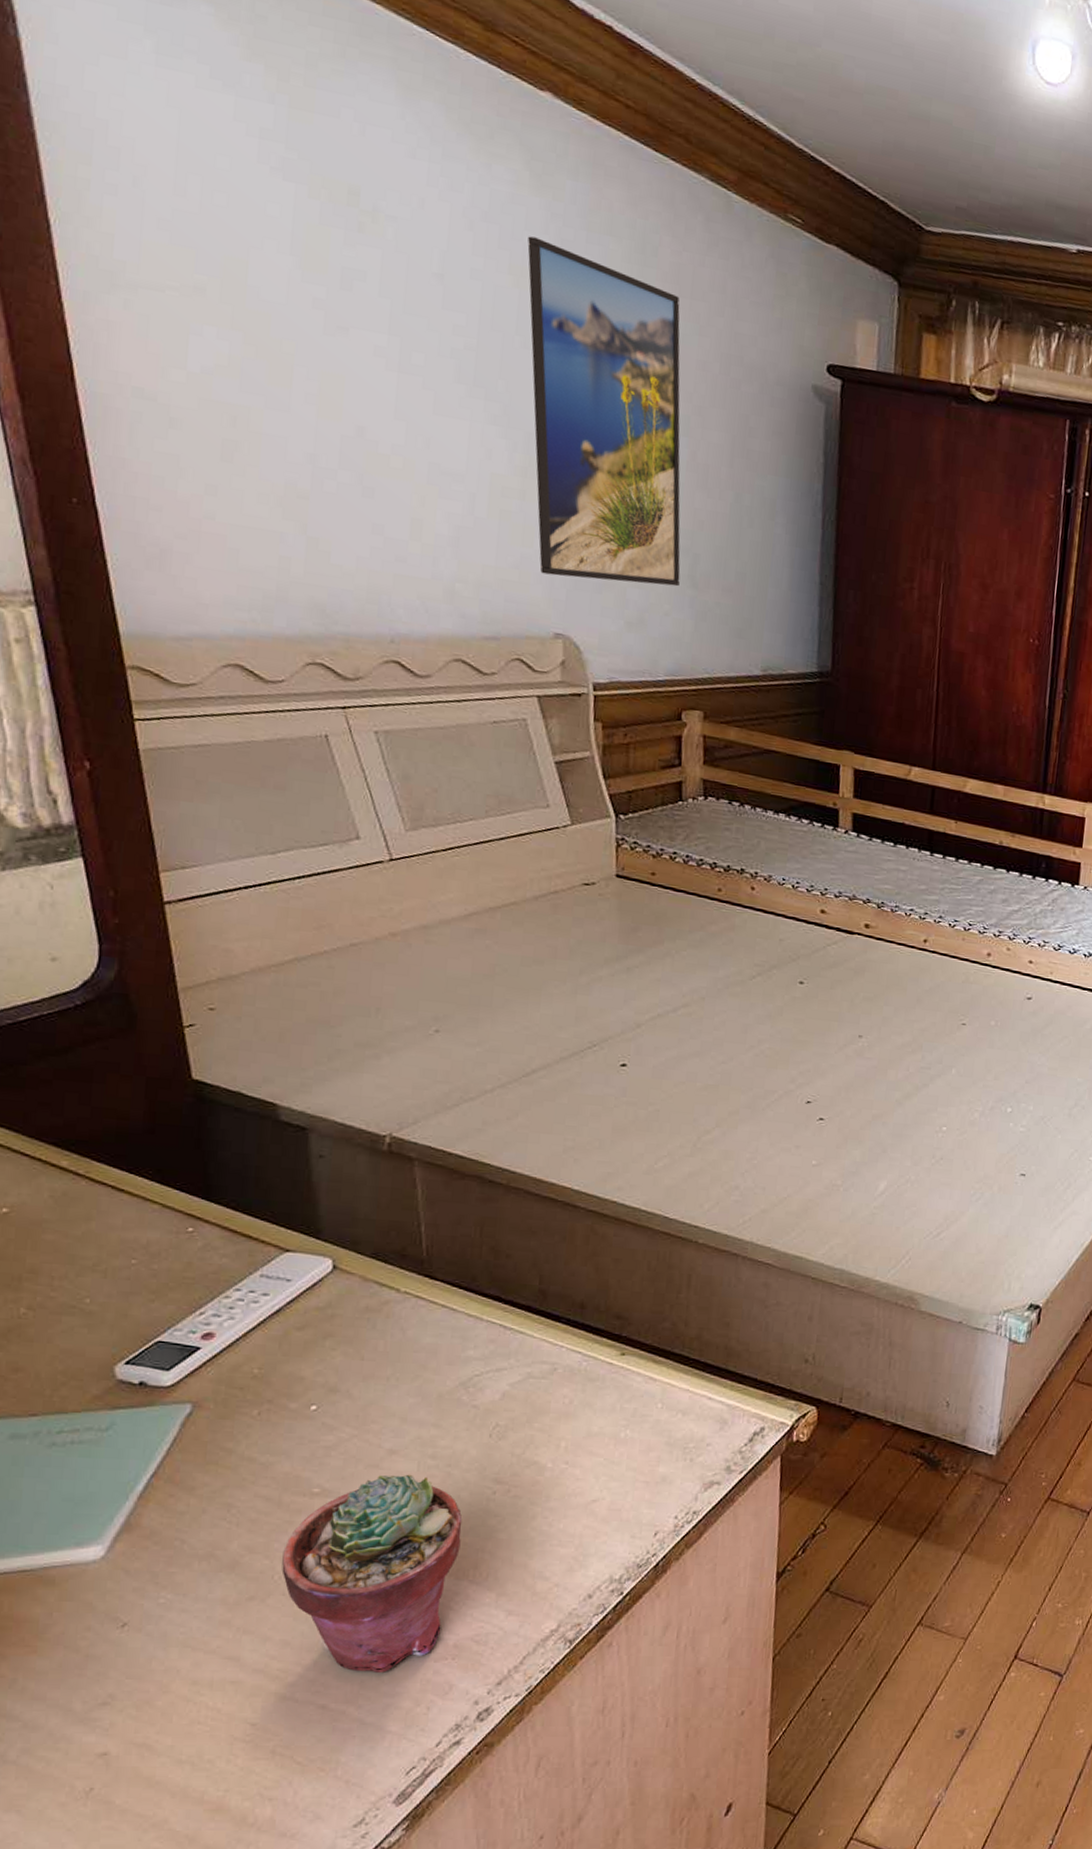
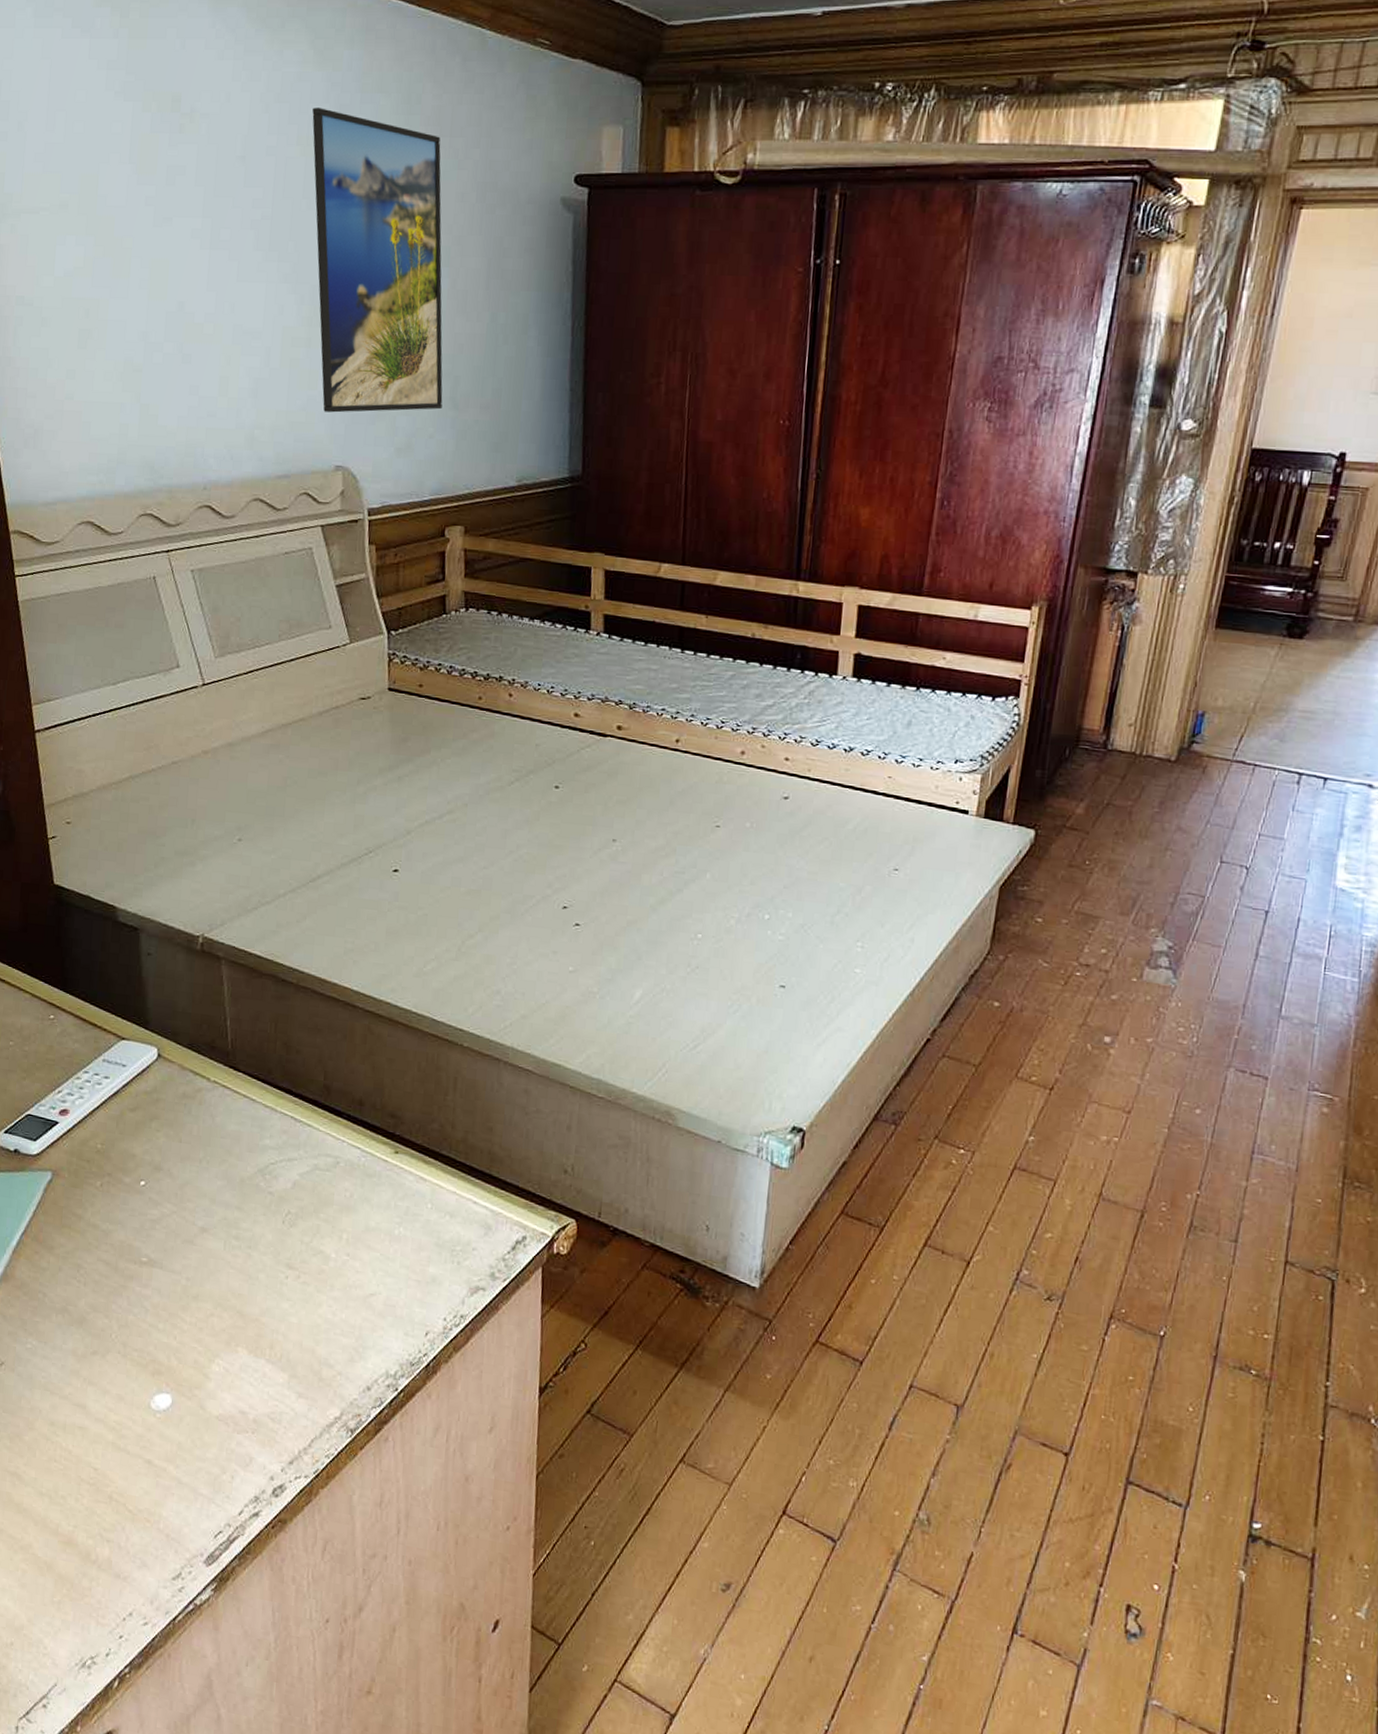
potted succulent: present [281,1474,463,1673] -> none [118,1250,261,1437]

